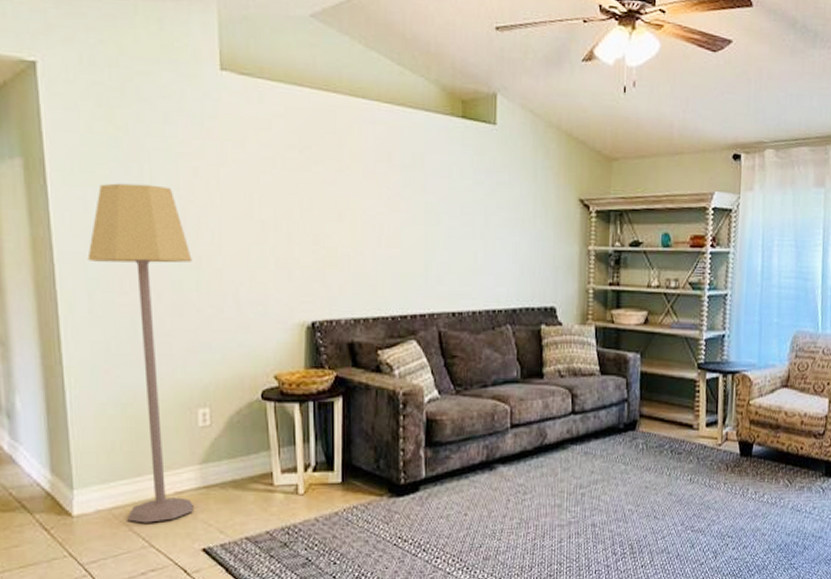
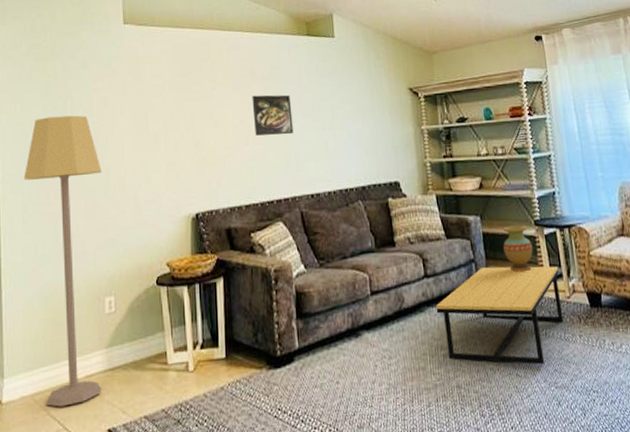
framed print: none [388,186,437,240] -> present [252,94,293,136]
coffee table: none [580,408,715,509] -> present [436,266,564,365]
vase: none [660,367,692,416] -> present [502,225,533,273]

